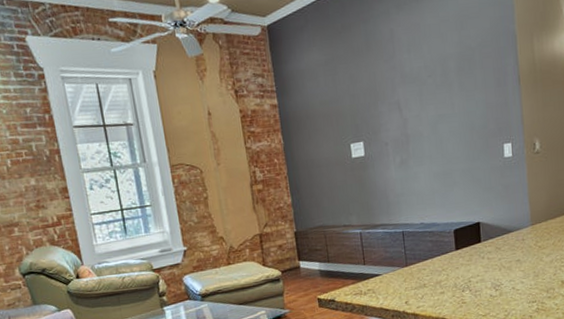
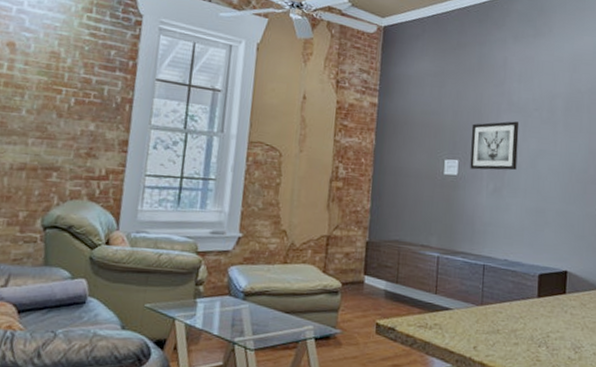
wall art: none [370,92,419,148] -> present [470,121,520,171]

